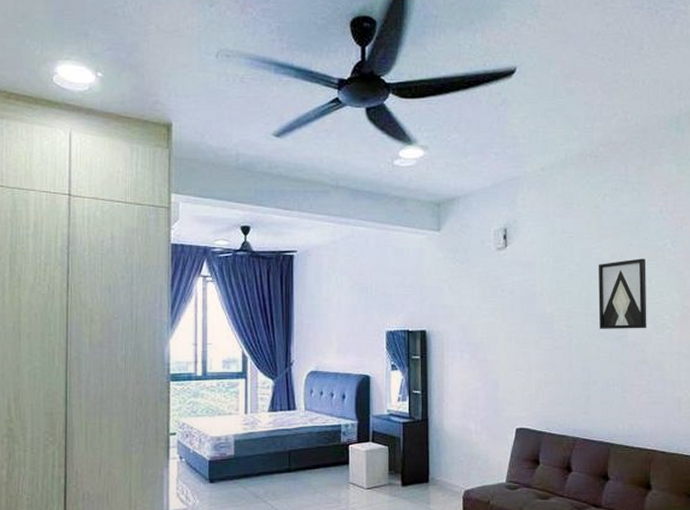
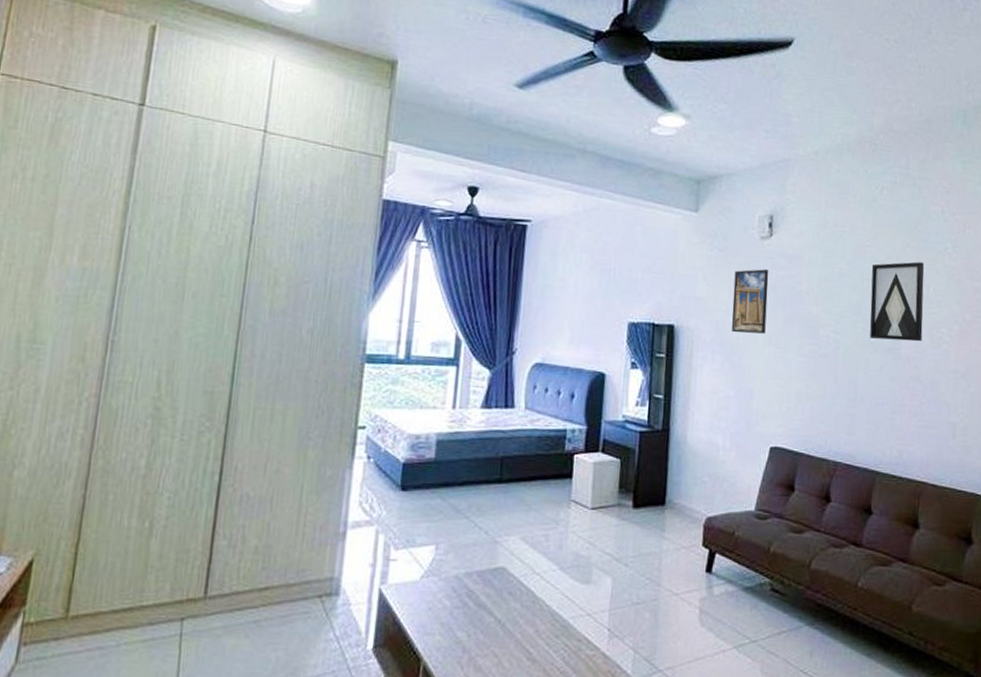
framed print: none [475,276,506,333] -> present [731,269,769,334]

